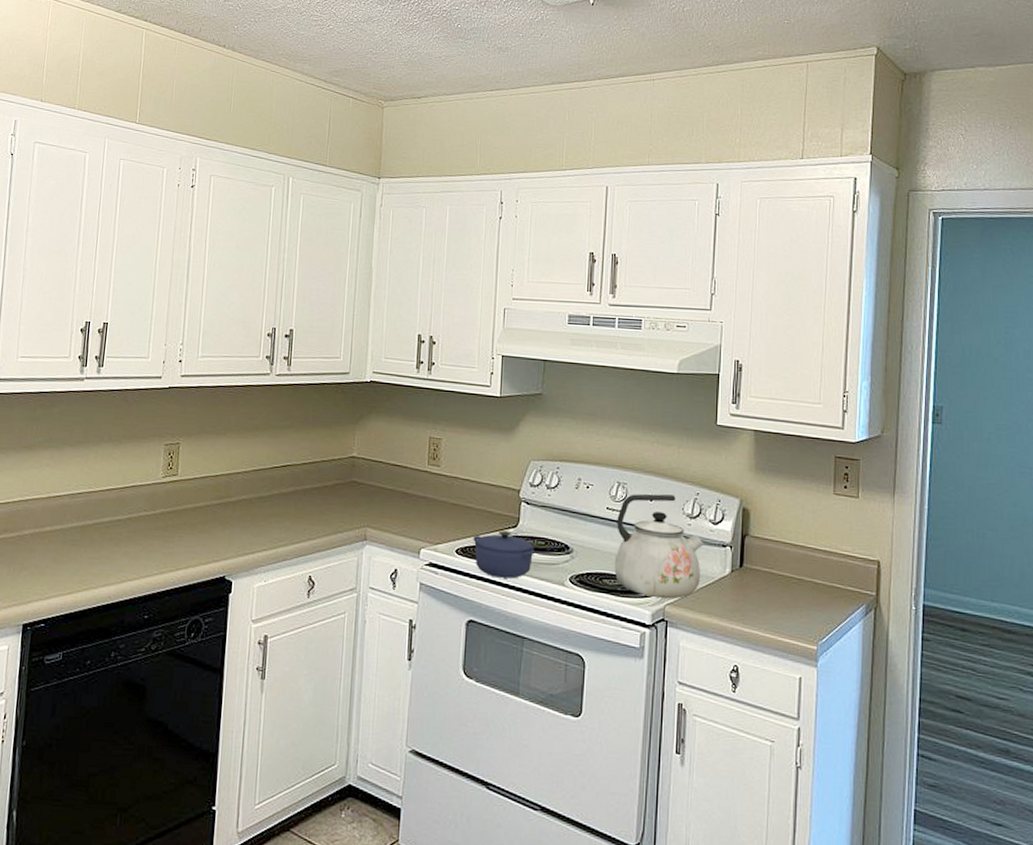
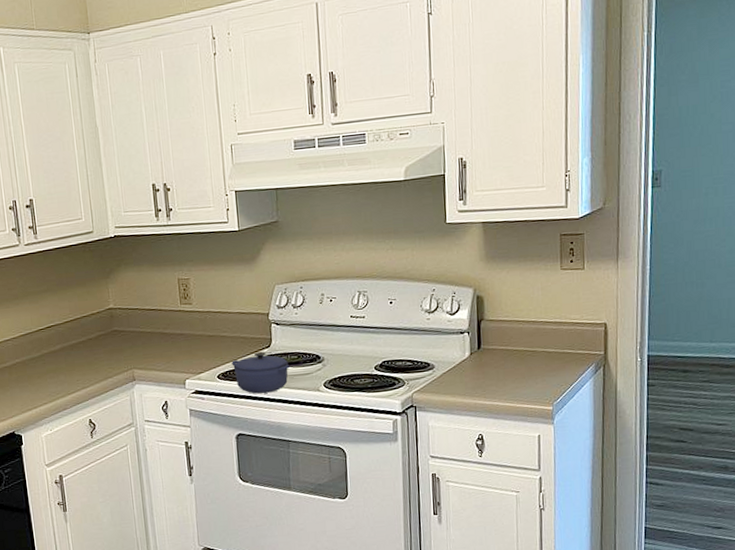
kettle: present [614,493,703,599] -> none [361,295,443,388]

